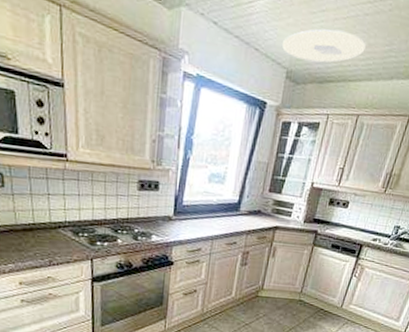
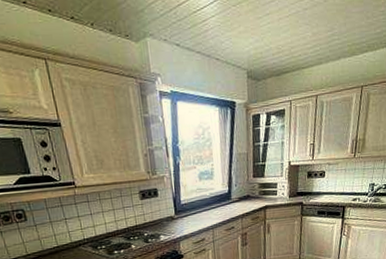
ceiling light: present [282,29,366,63] -> none [239,27,311,59]

